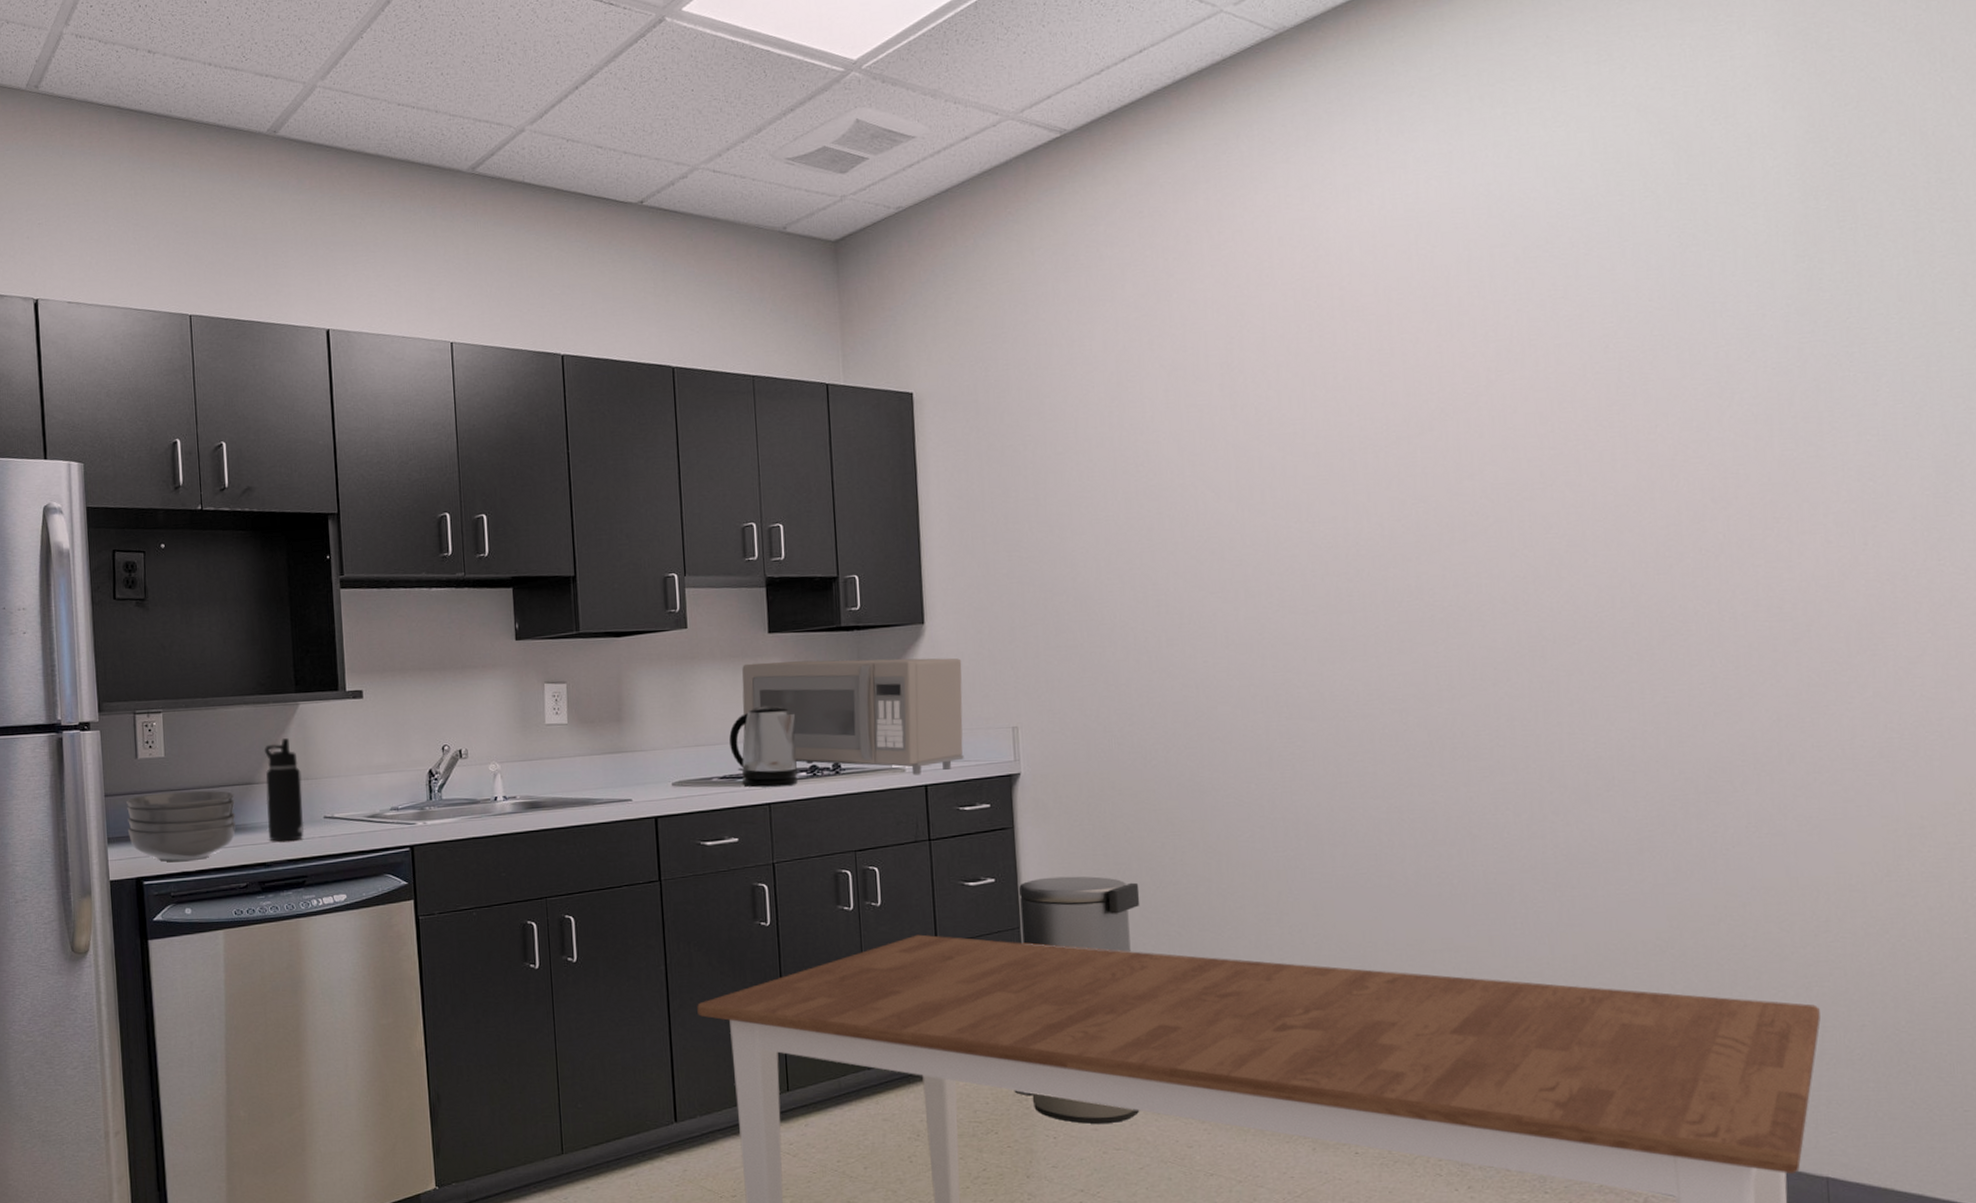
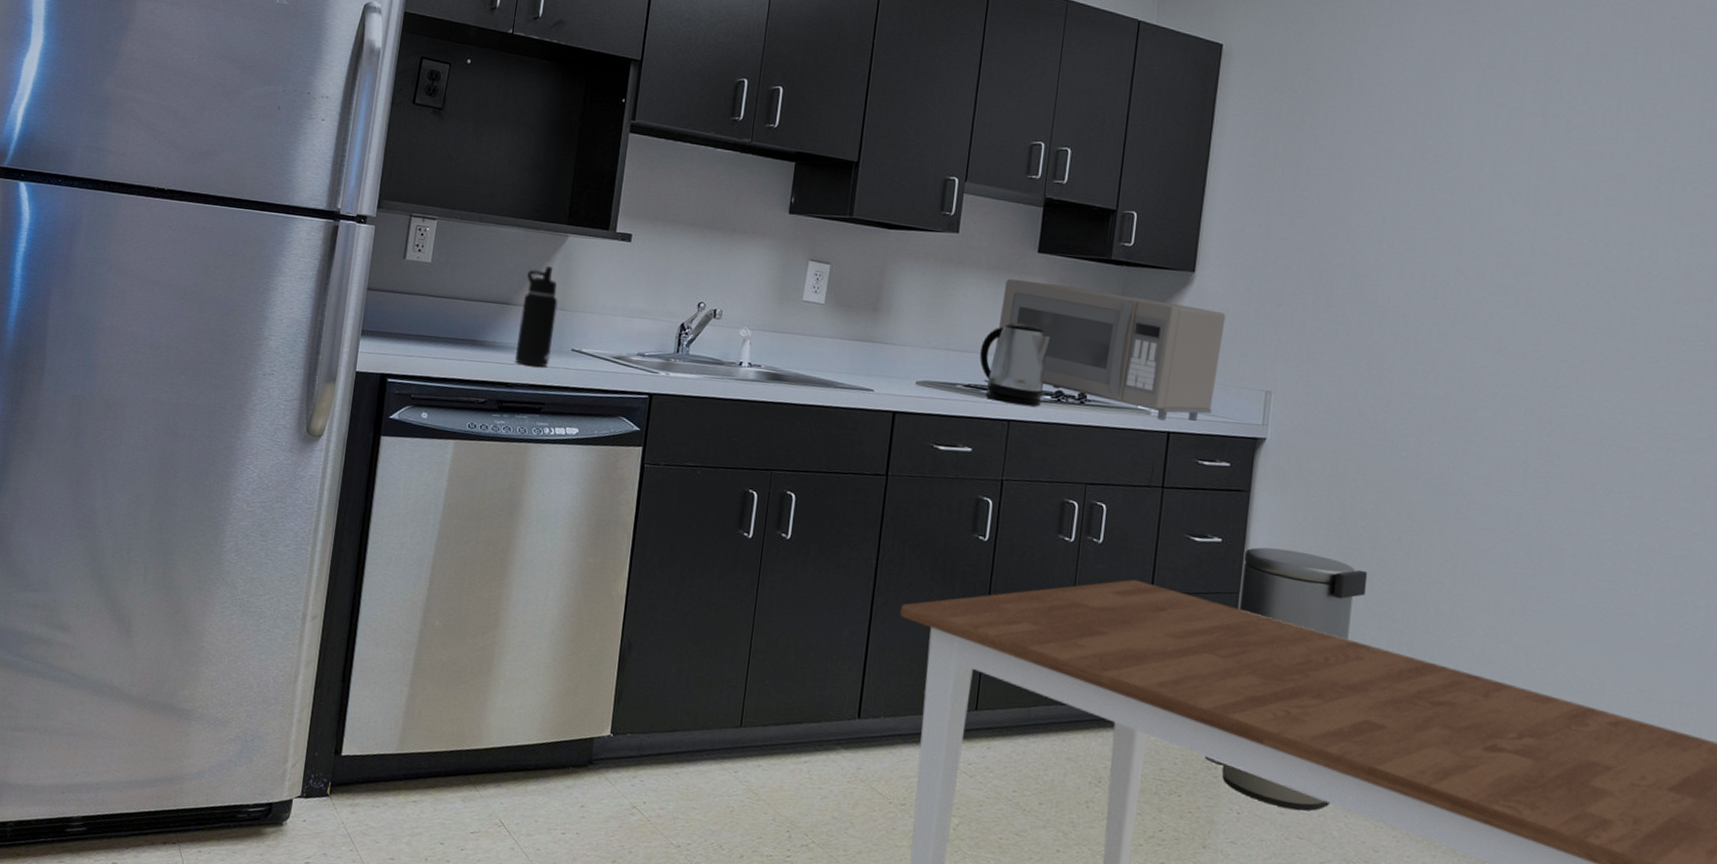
bowl: present [126,790,236,862] -> none [382,295,490,368]

